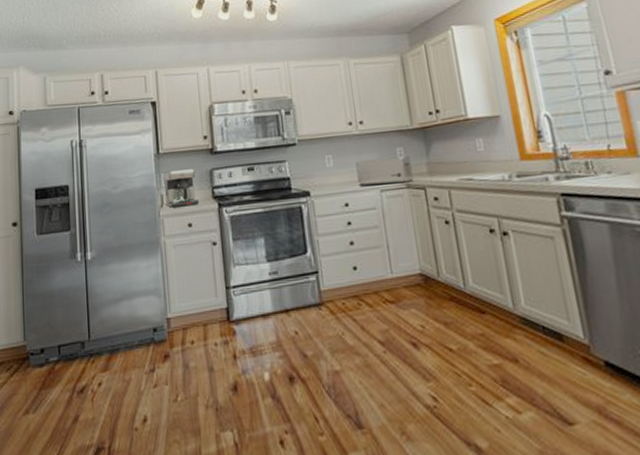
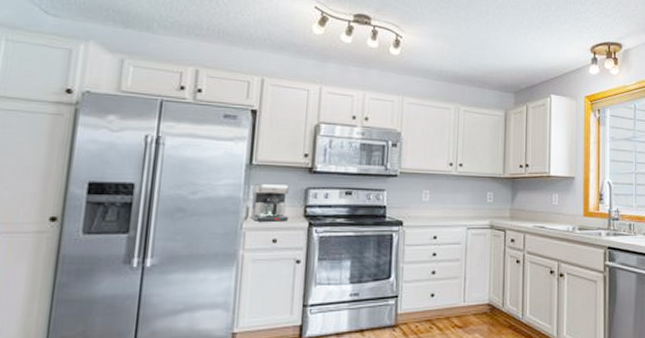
toaster: present [355,155,414,187] -> none [449,199,498,225]

